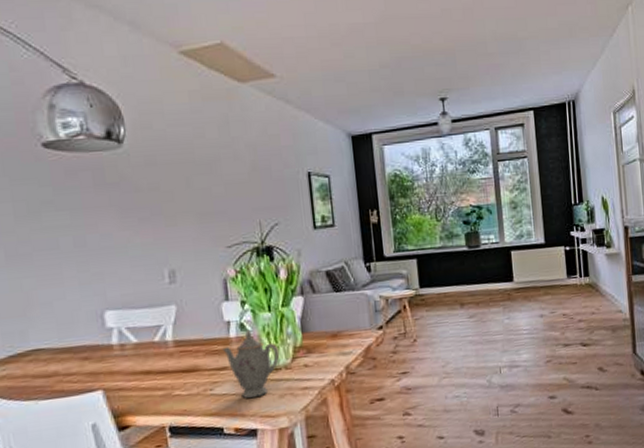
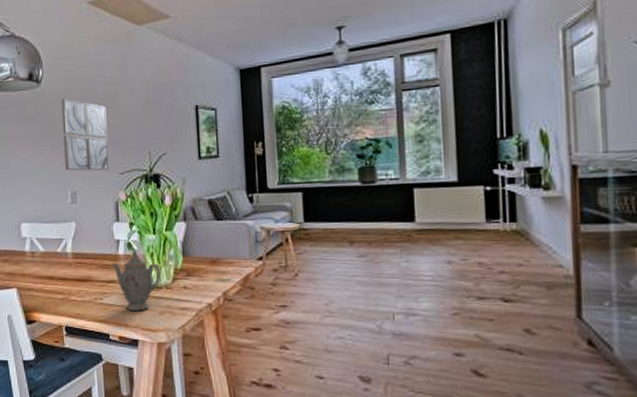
wall art: none [151,162,215,247] -> present [61,98,110,171]

